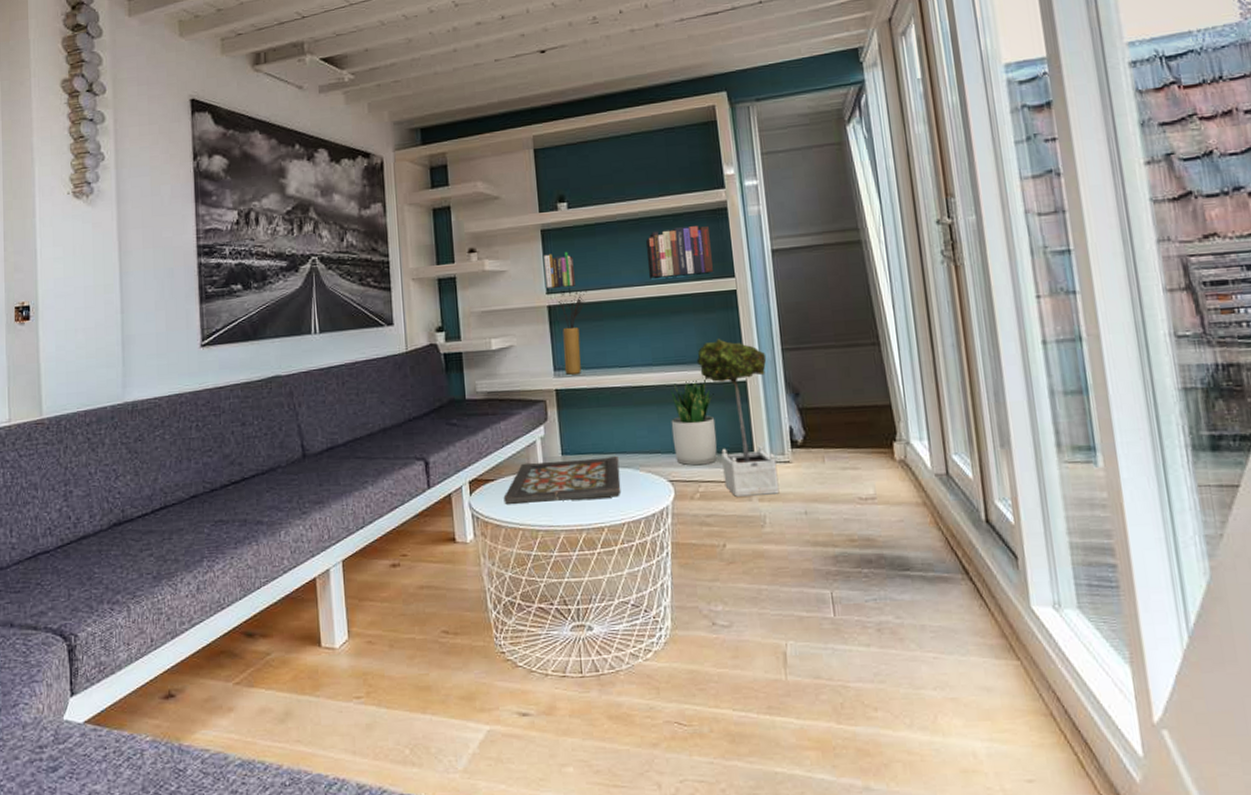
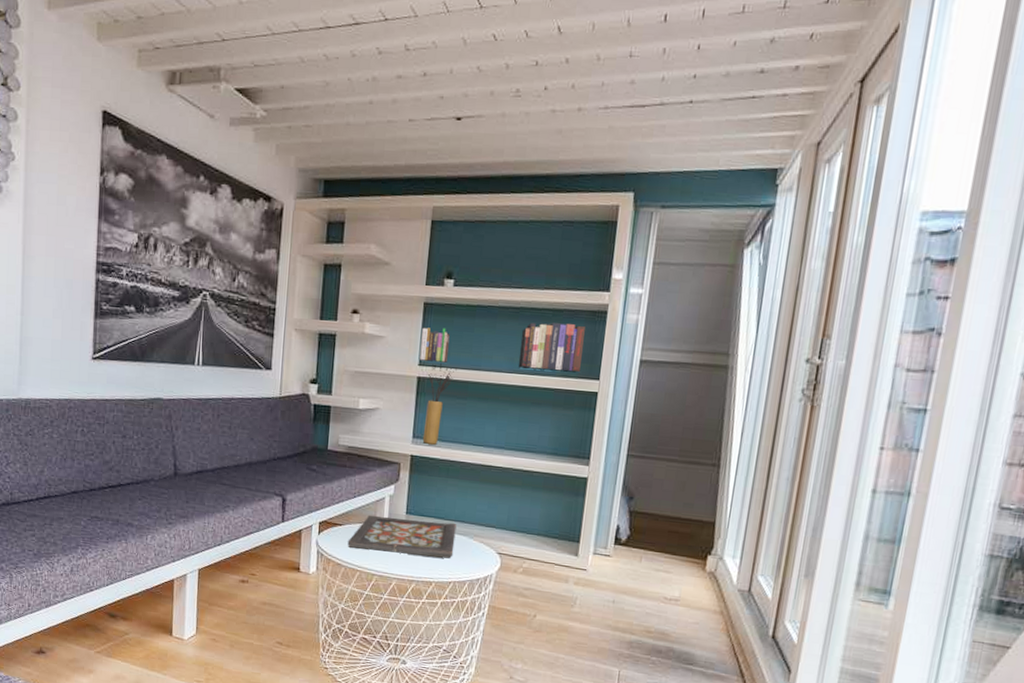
planter: present [670,377,718,466] -> none [508,467,554,545]
potted tree: present [696,339,780,497] -> none [545,435,612,582]

